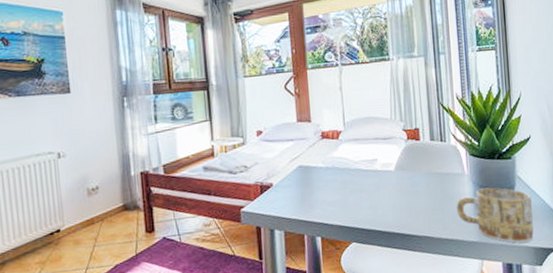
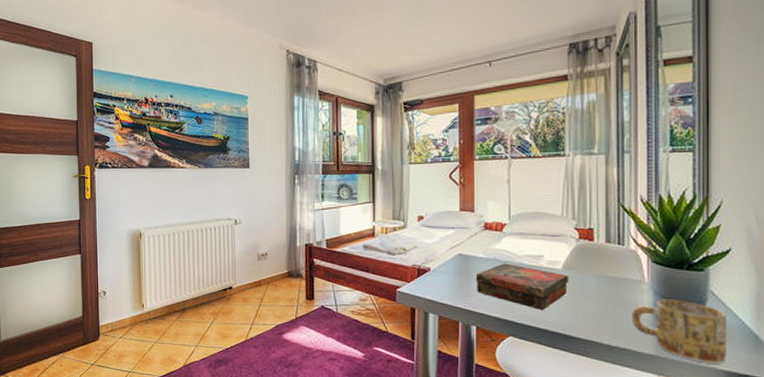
book: none [316,170,402,213] -> present [475,263,569,310]

